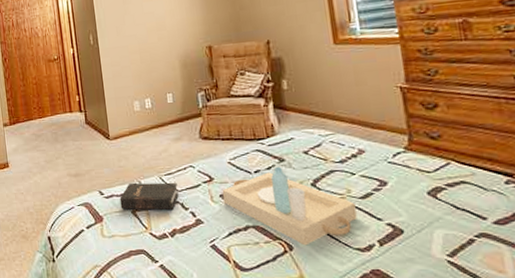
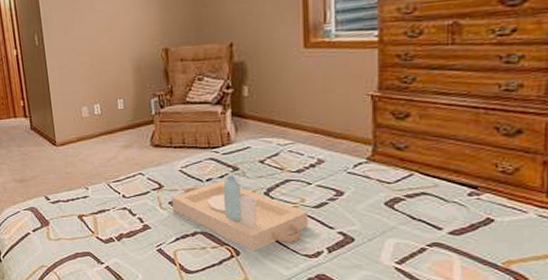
hardback book: present [119,182,179,210] -> none [66,189,127,215]

